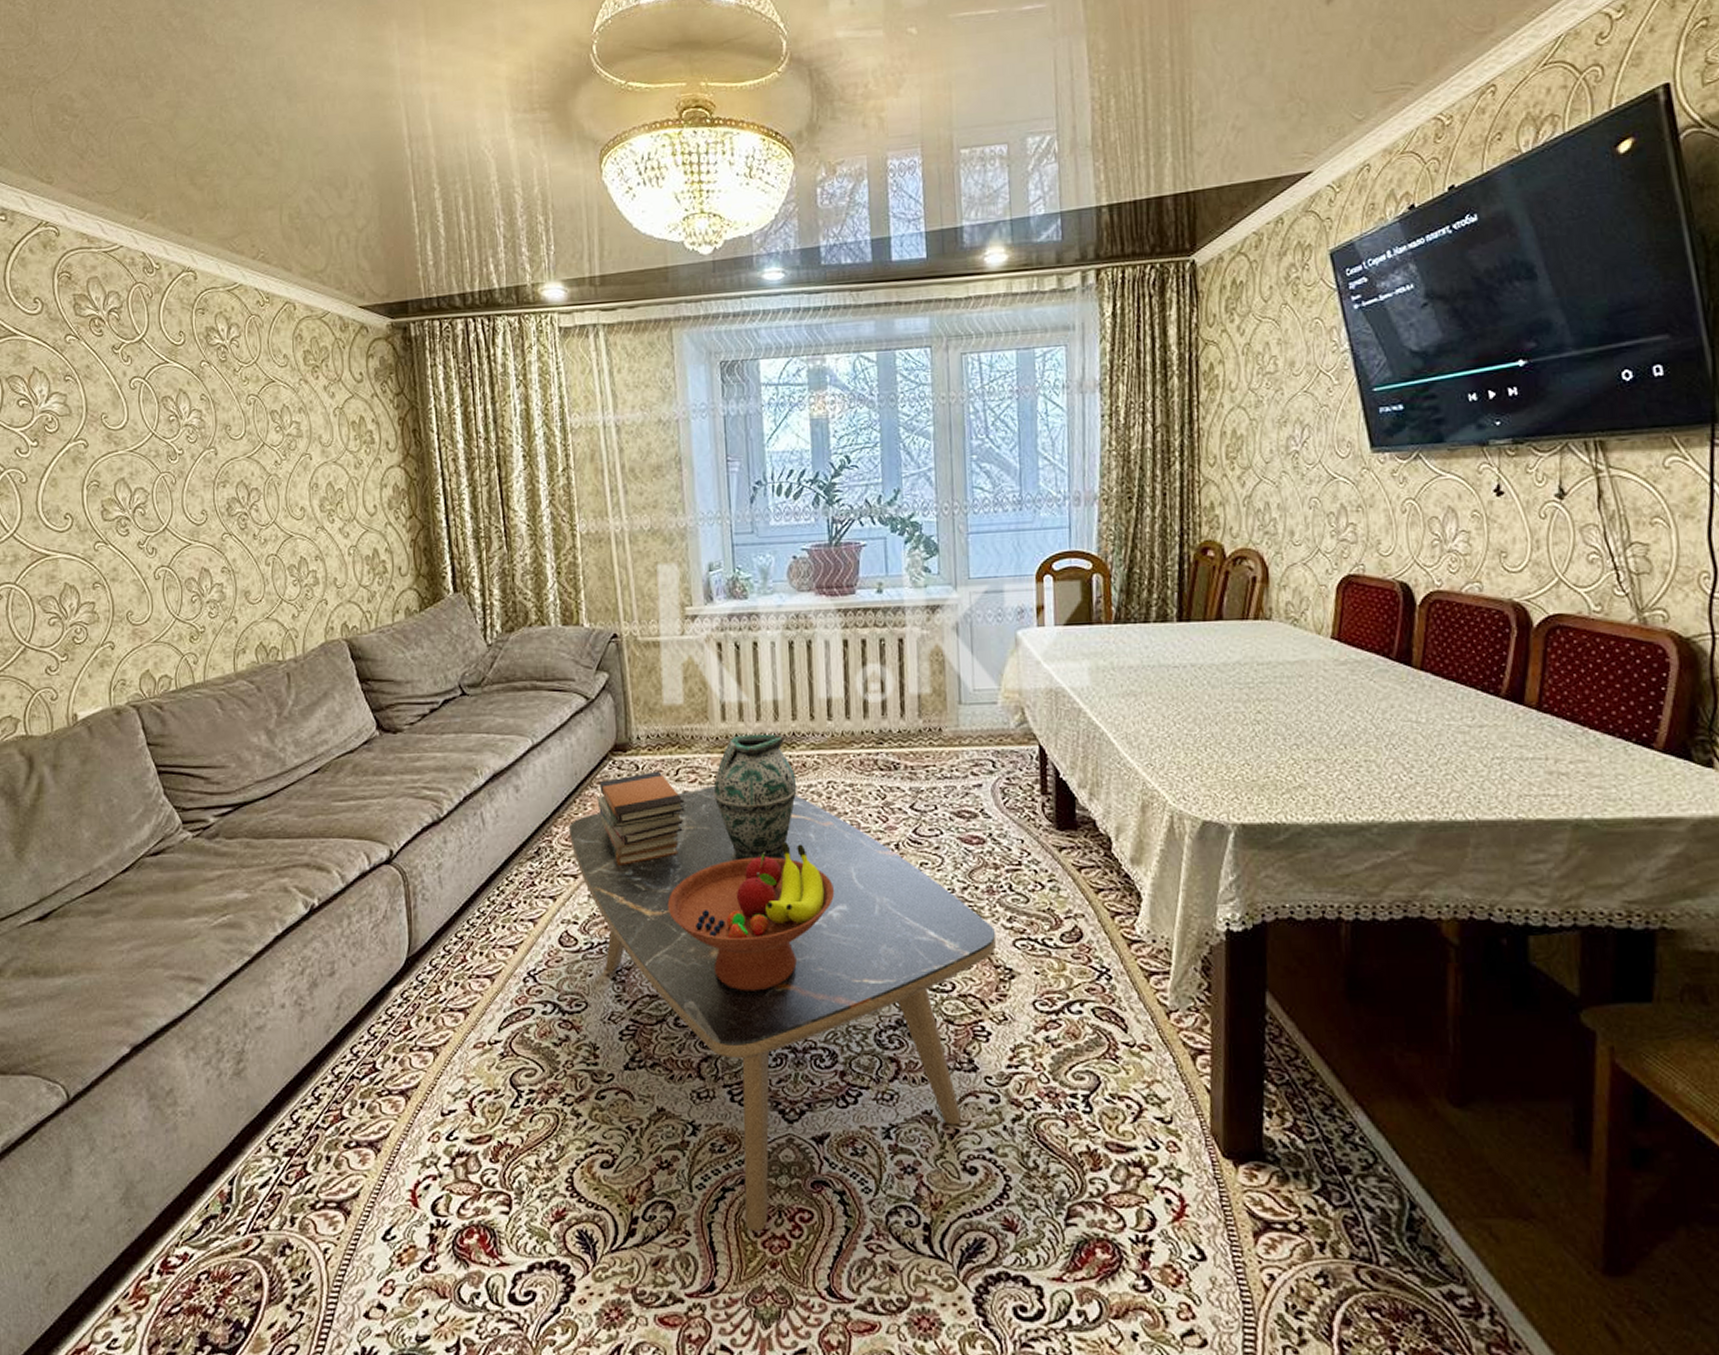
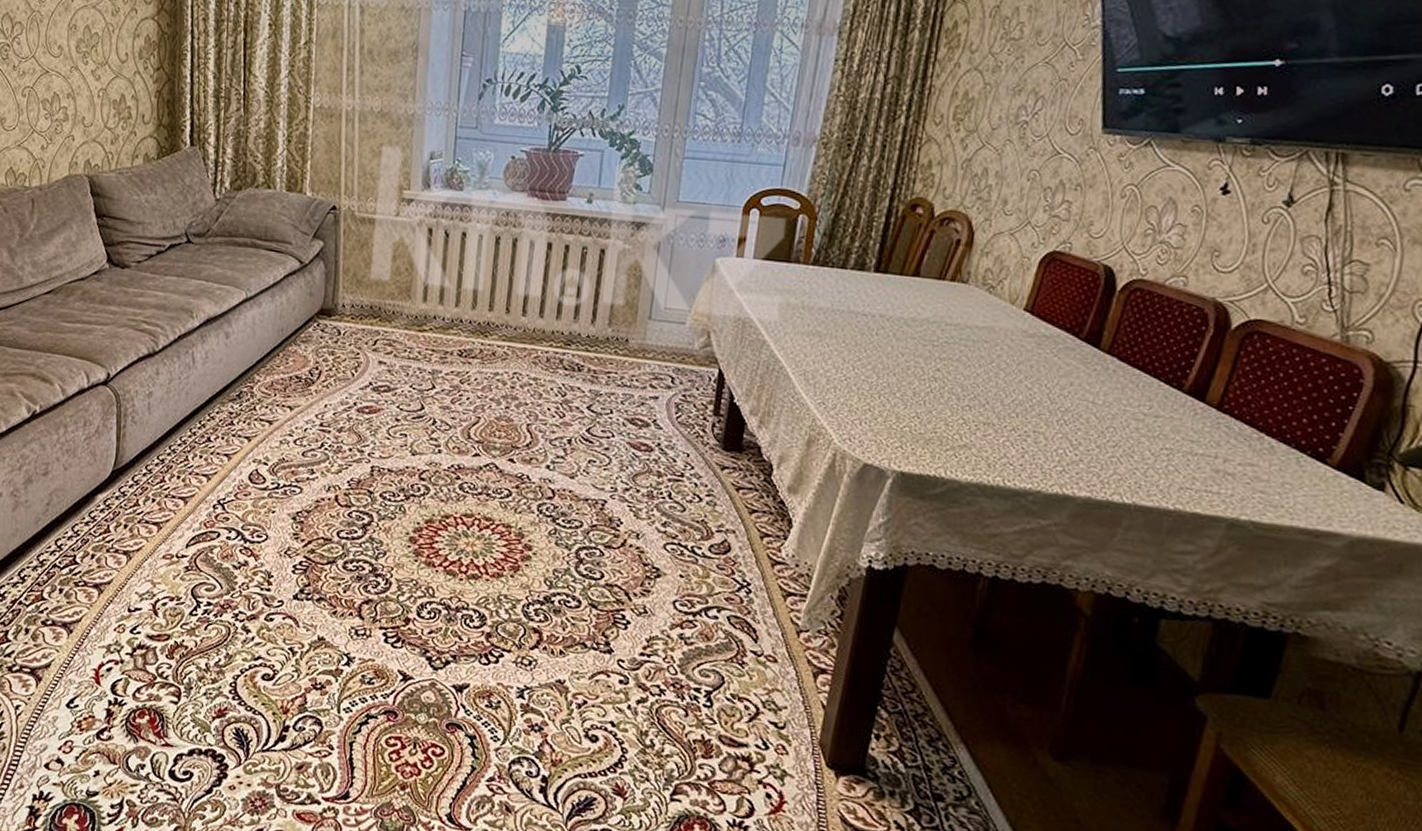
coffee table: present [568,785,996,1231] -> none [269,359,649,757]
book stack: present [597,771,685,867] -> none [298,338,379,420]
fruit bowl: present [667,841,835,991] -> none [350,421,506,551]
vase: present [713,733,797,859] -> none [406,317,485,435]

